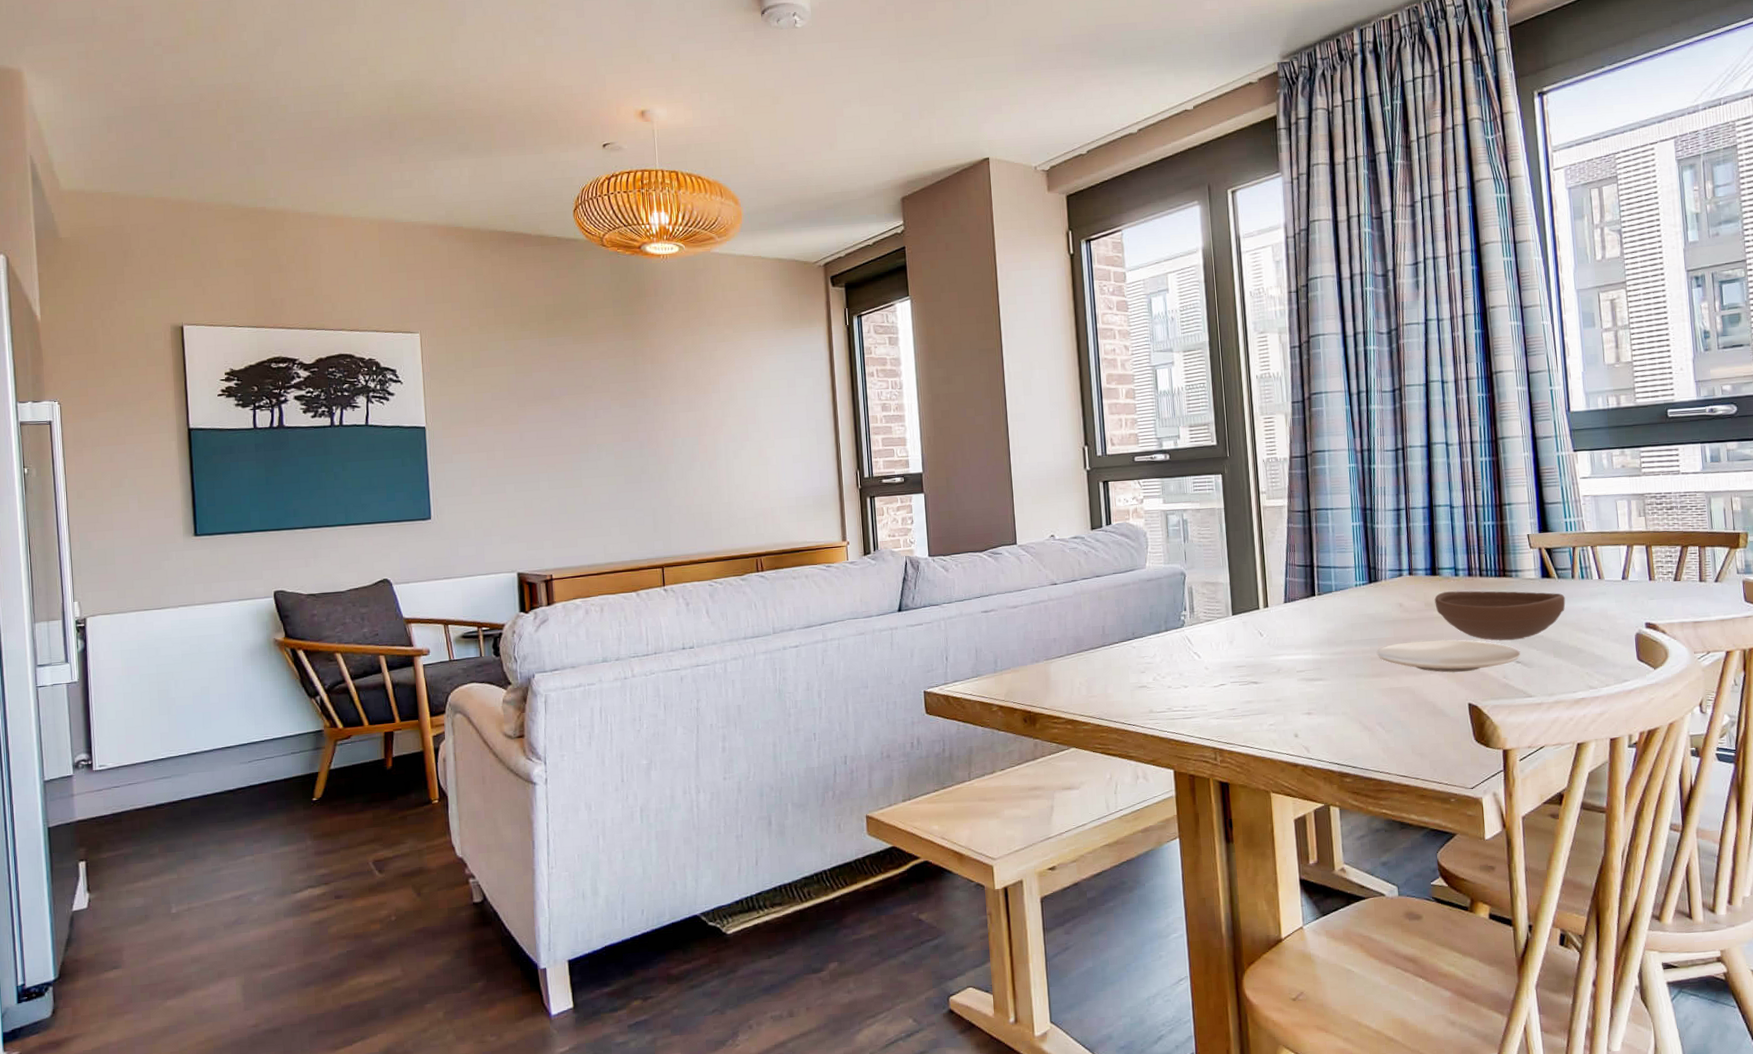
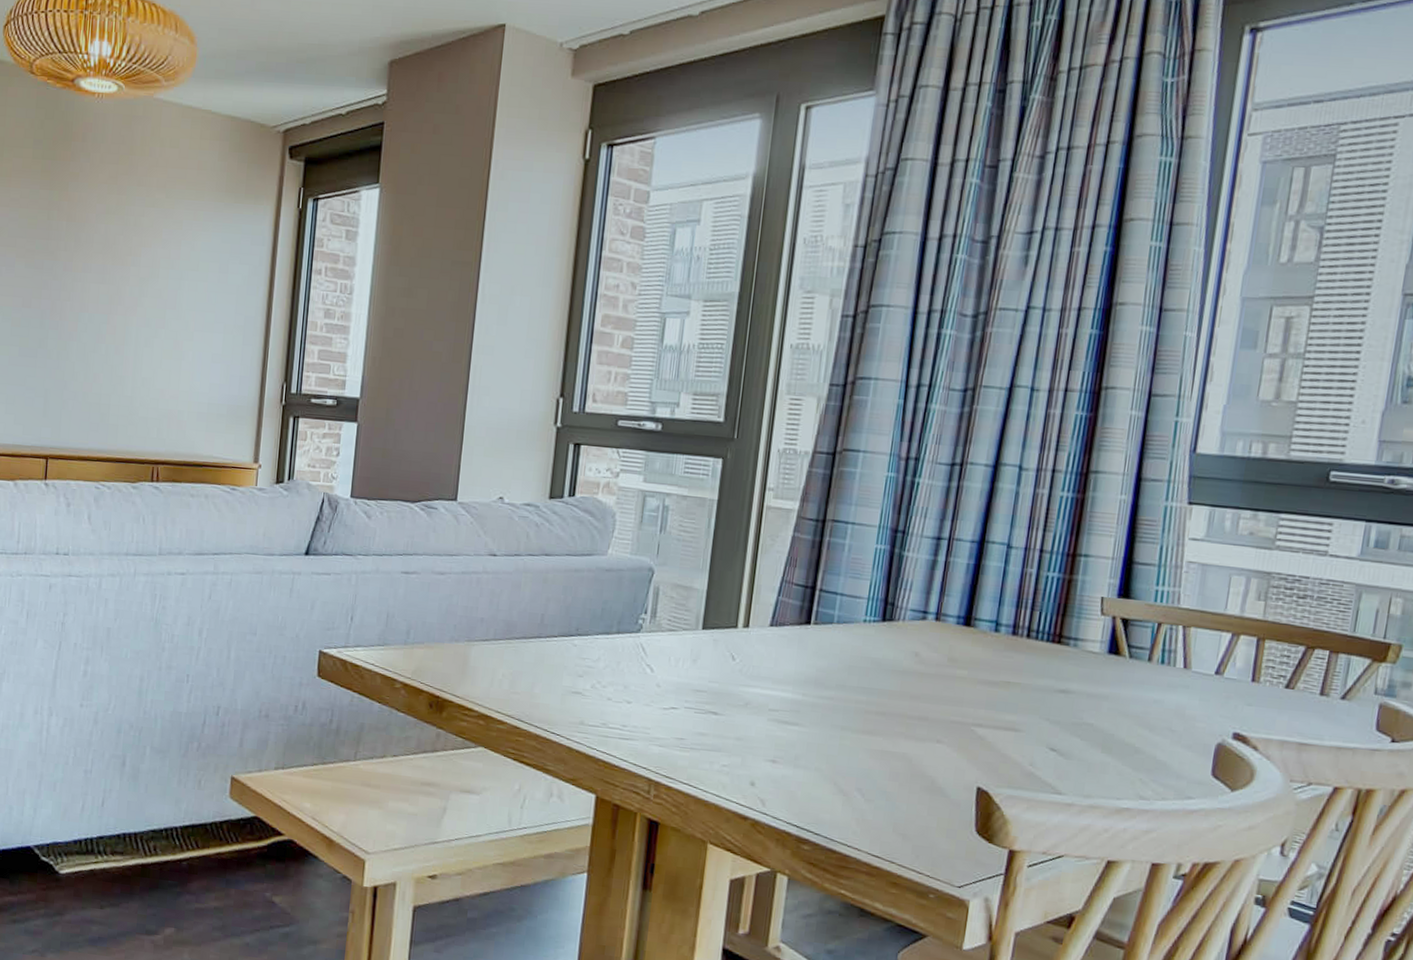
plate: present [1376,640,1520,673] -> none [873,699,1058,750]
bowl: present [1434,590,1566,641] -> none [961,648,1134,723]

